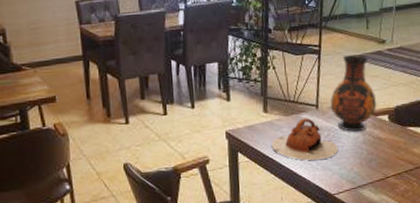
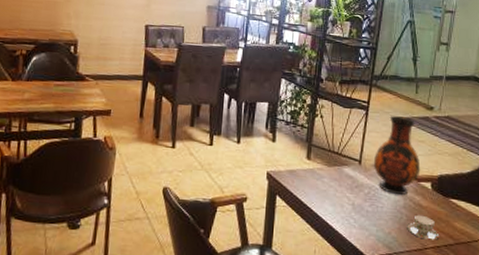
teapot: present [271,117,338,161] -> none [310,171,377,217]
teacup: none [368,147,400,169] -> present [407,214,440,240]

